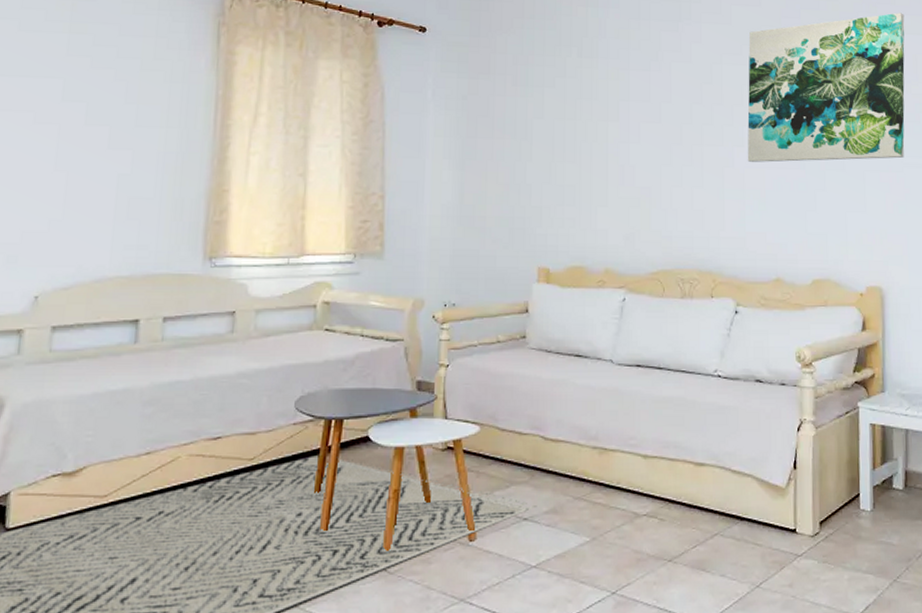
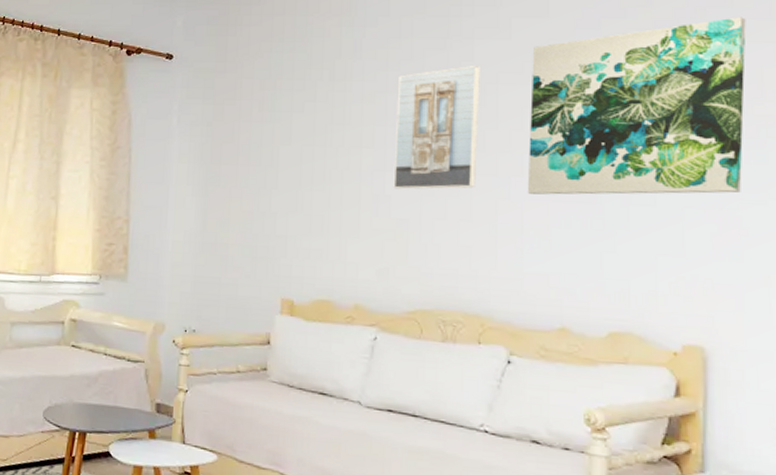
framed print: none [636,47,707,160] -> present [393,66,480,190]

